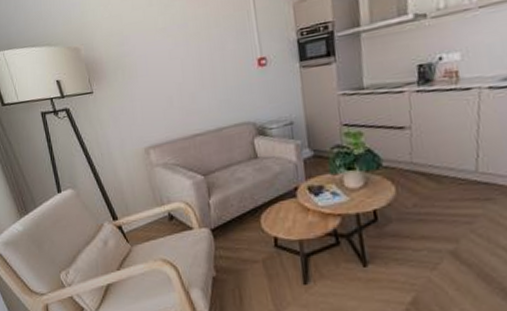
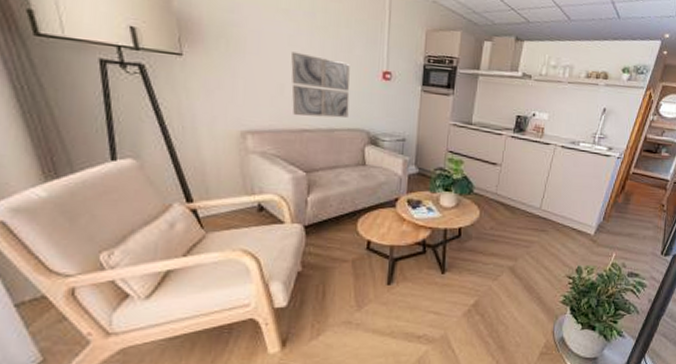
wall art: none [174,60,233,123] -> present [291,52,350,118]

